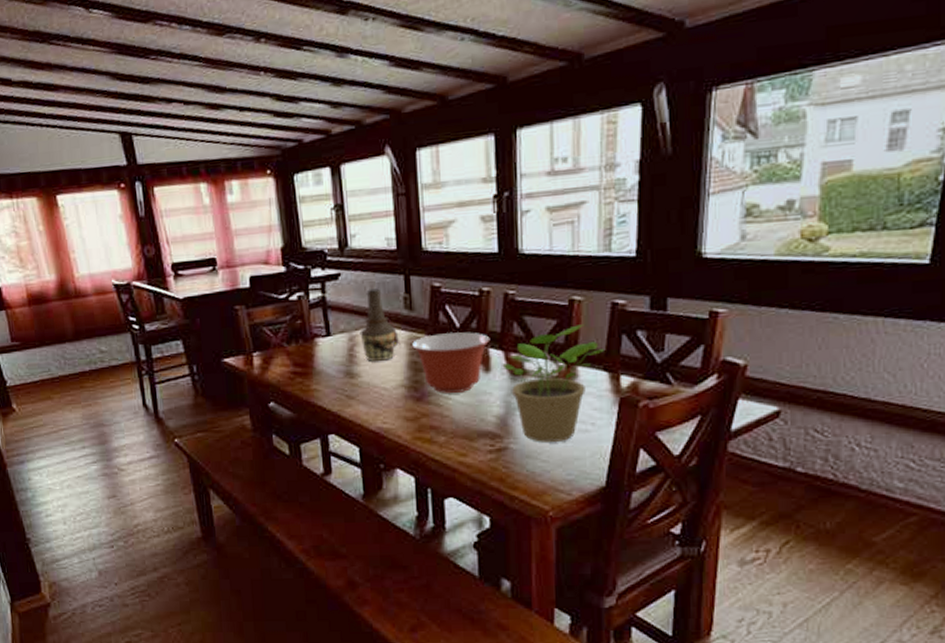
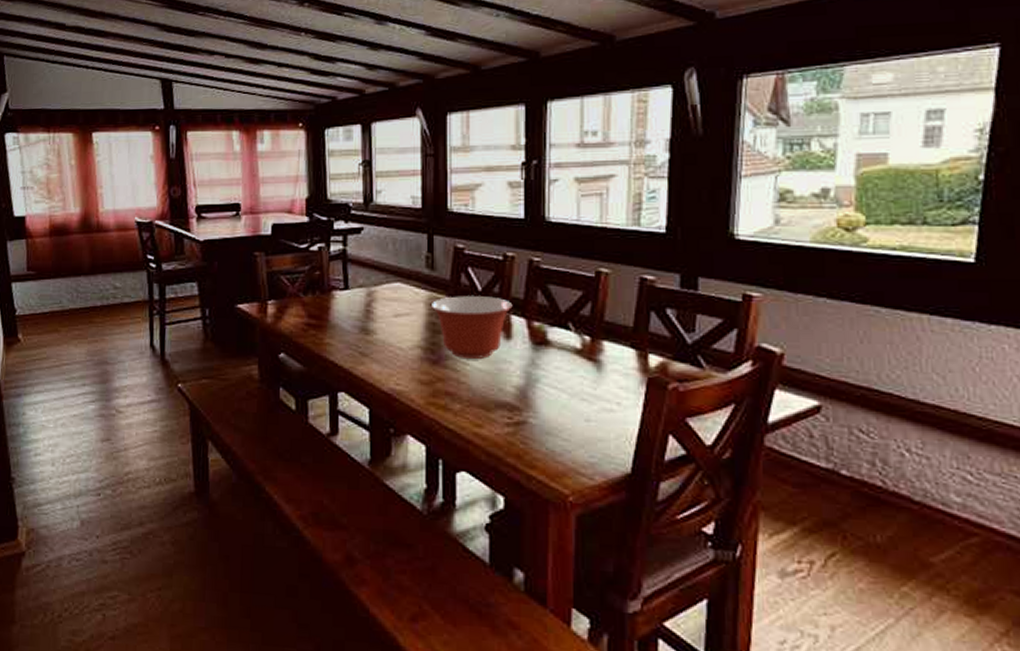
bottle: present [360,288,401,361] -> none [378,245,420,319]
potted plant: present [502,324,604,442] -> none [524,298,632,420]

